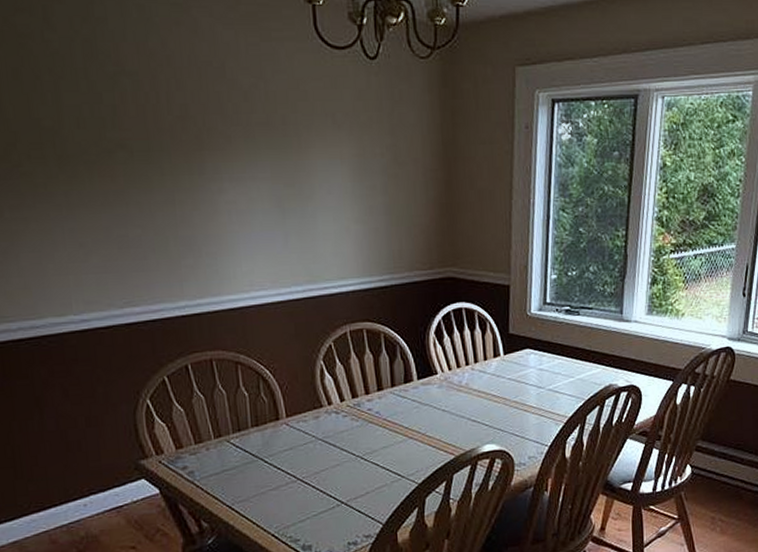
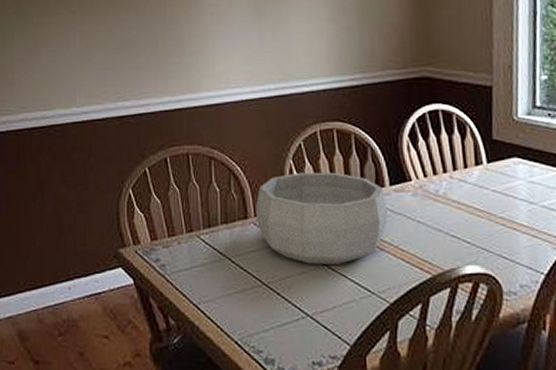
decorative bowl: none [286,370,416,457] -> present [255,172,388,264]

